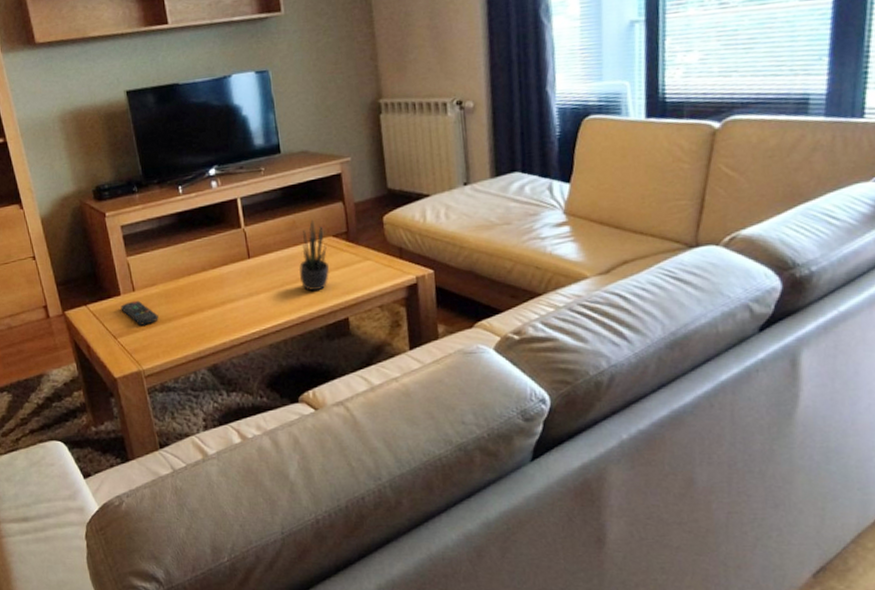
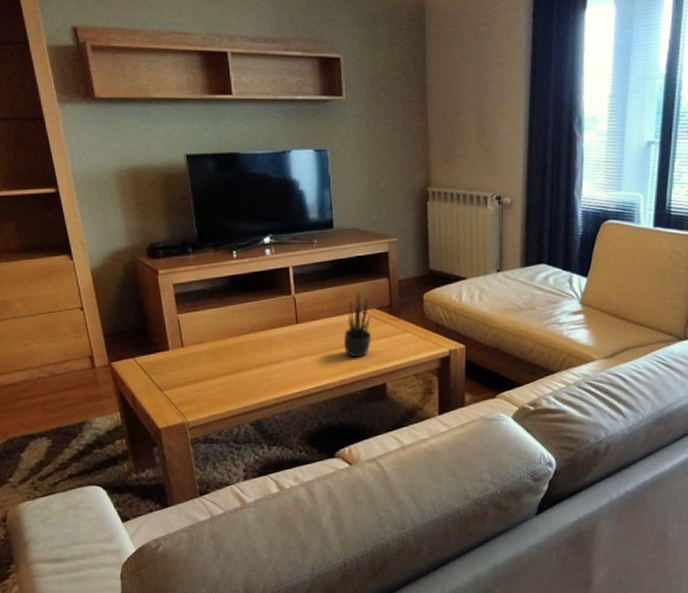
remote control: present [120,300,159,326] -> none [168,356,206,380]

